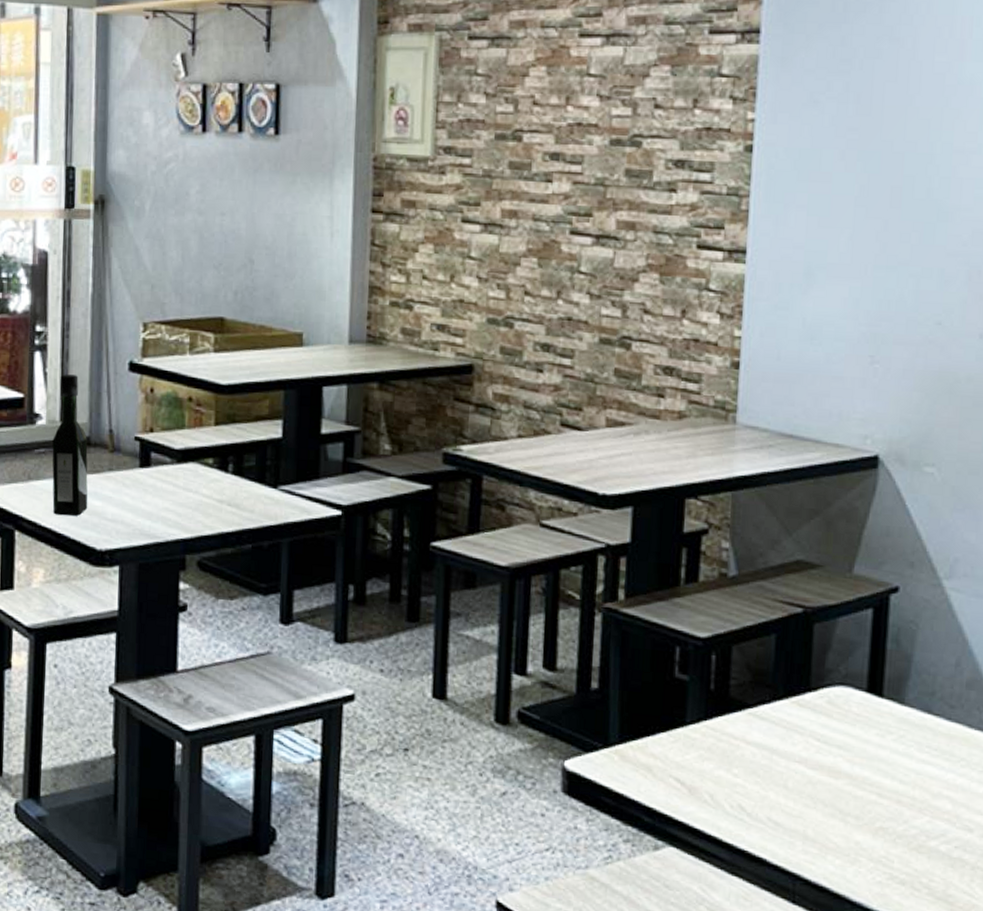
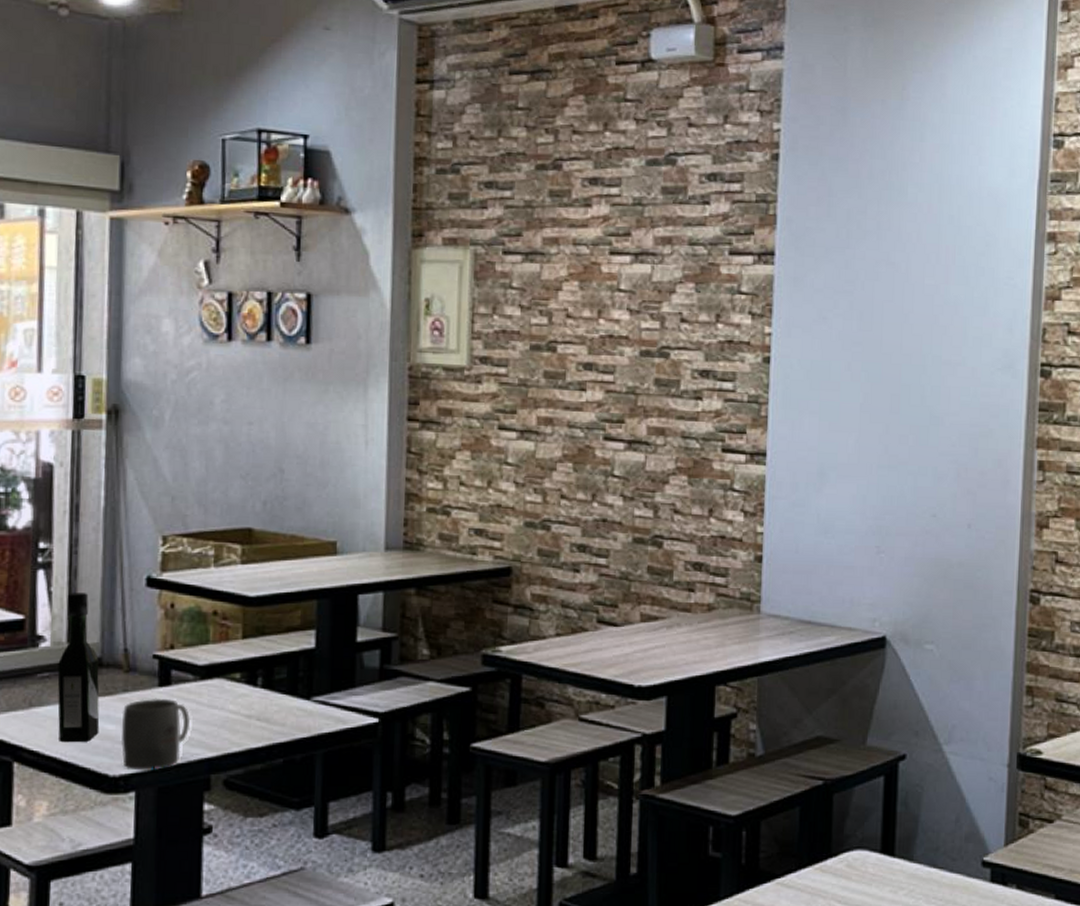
mug: none [106,478,168,546] -> present [120,698,191,770]

